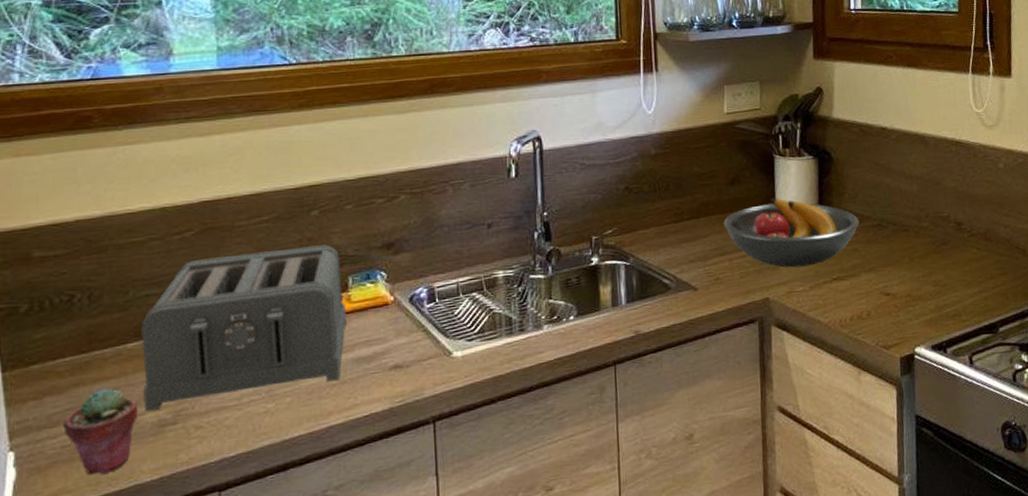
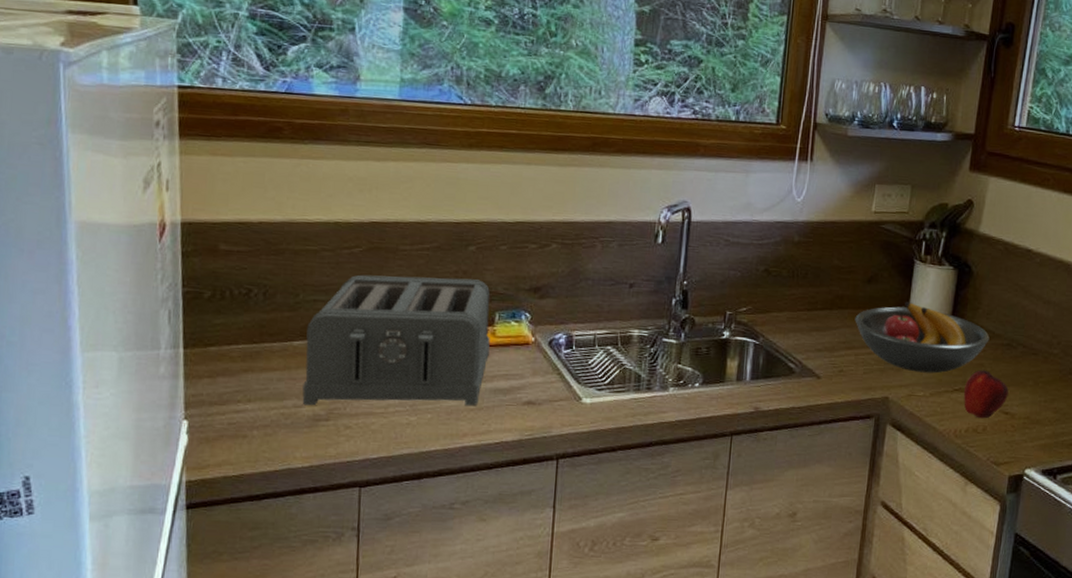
potted succulent: present [63,388,139,475] -> none [231,378,298,455]
apple: none [843,254,887,304] -> present [964,370,1009,419]

